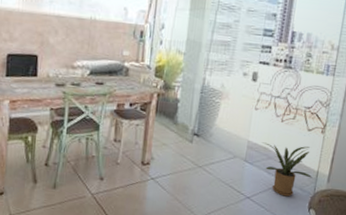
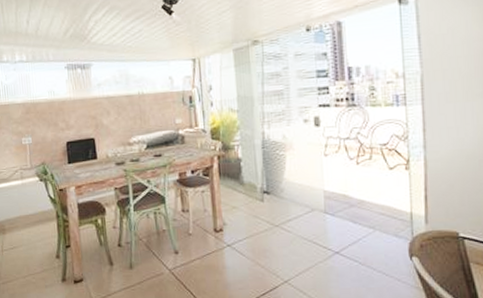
house plant: present [263,142,313,197] -> none [341,187,407,246]

